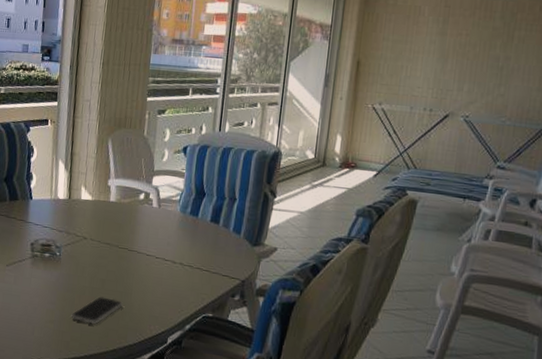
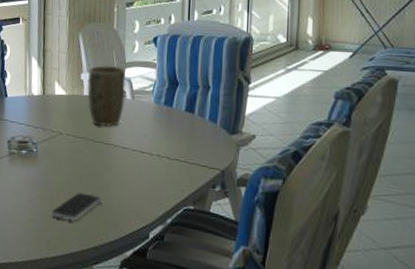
plant pot: none [113,172,153,234] -> present [87,65,126,127]

